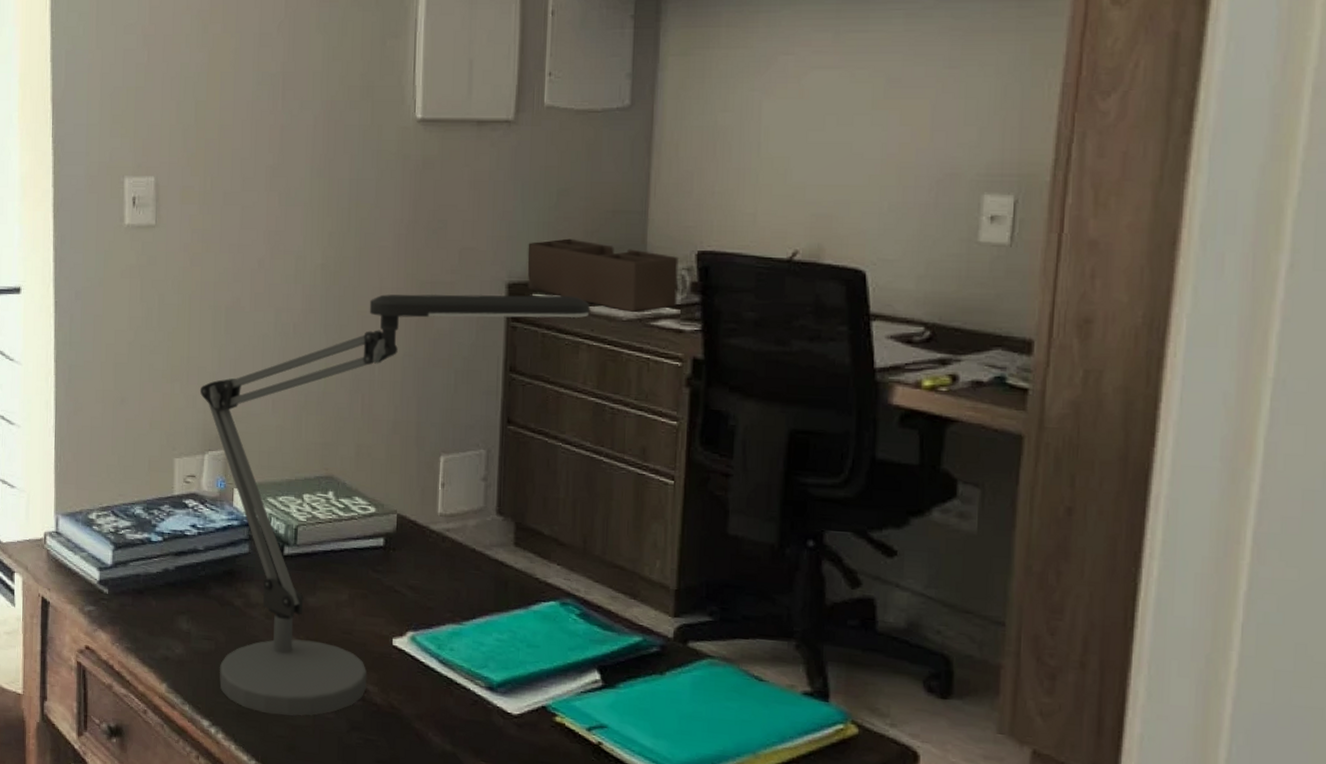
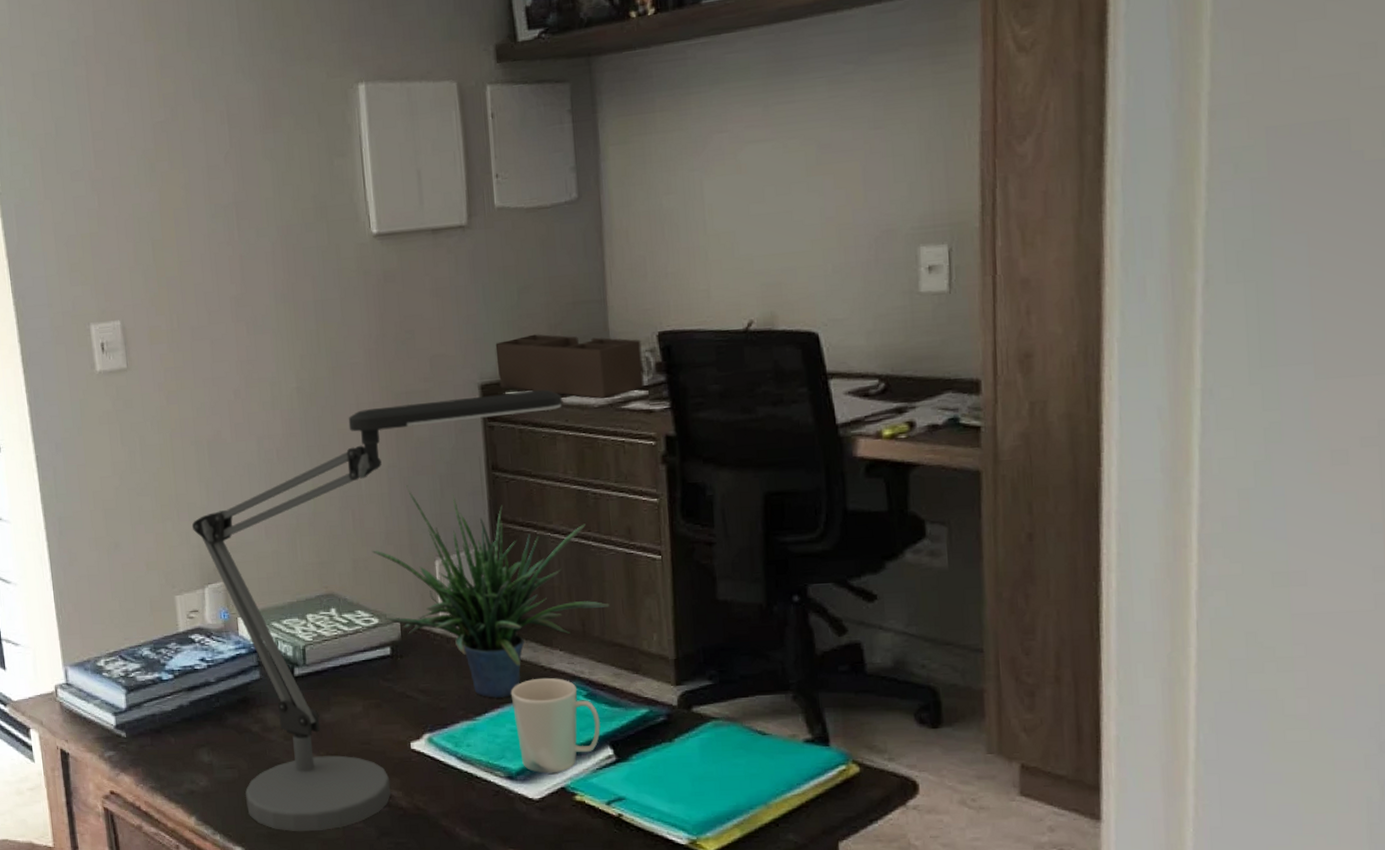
potted plant: none [377,376,614,605] -> present [371,485,610,698]
mug: none [501,590,590,691] -> present [510,677,601,774]

